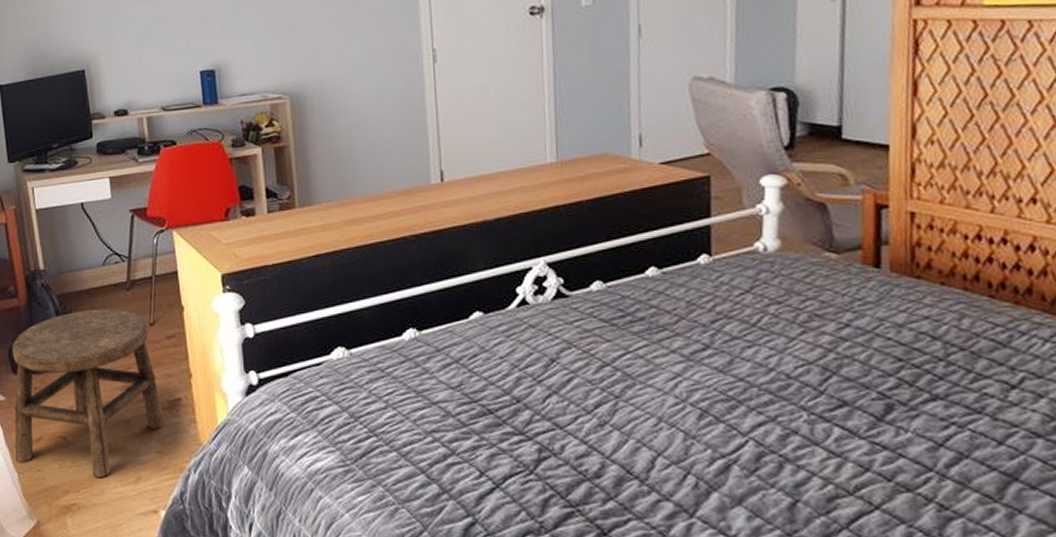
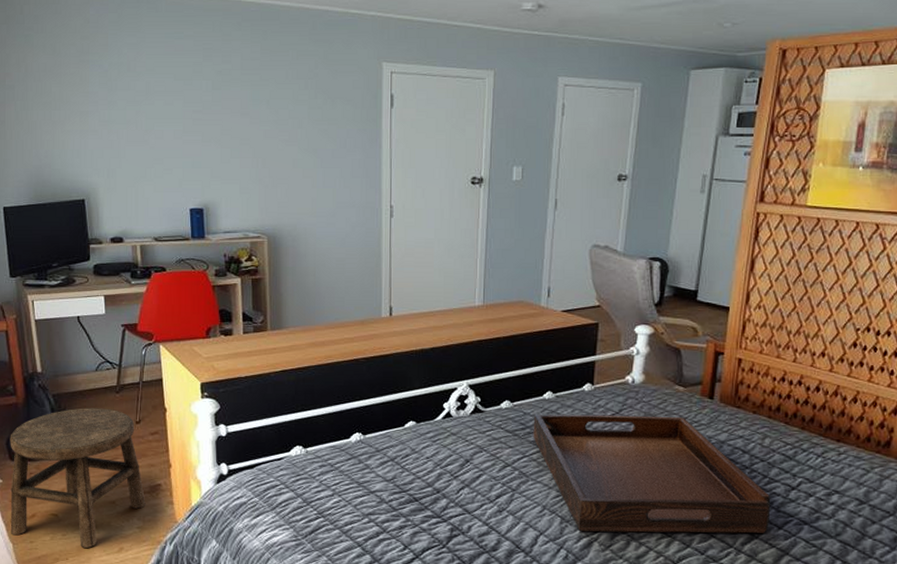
serving tray: none [635,293,984,452] -> present [533,414,771,534]

